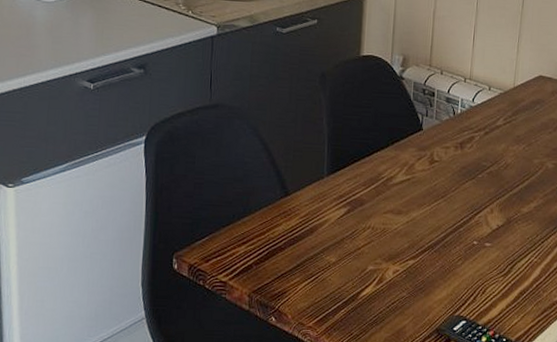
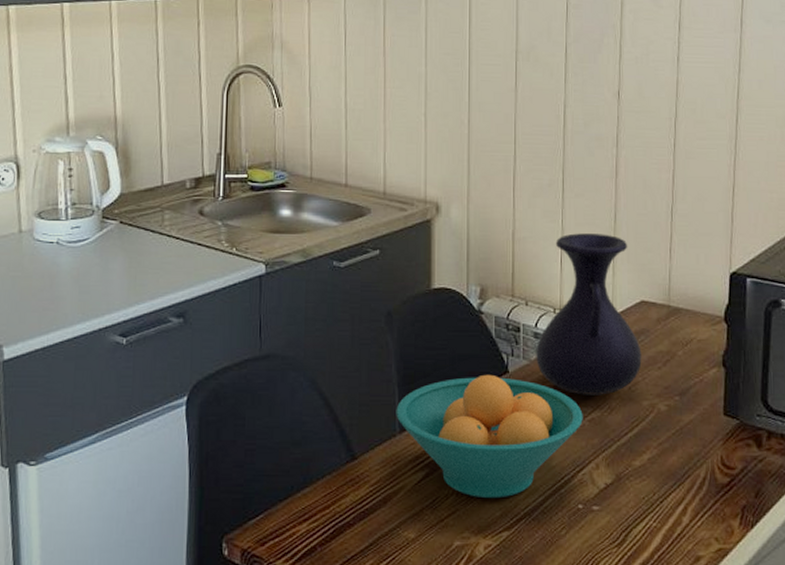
fruit bowl: none [324,130,483,233] -> present [396,374,583,499]
vase: none [446,15,536,153] -> present [536,233,642,395]

